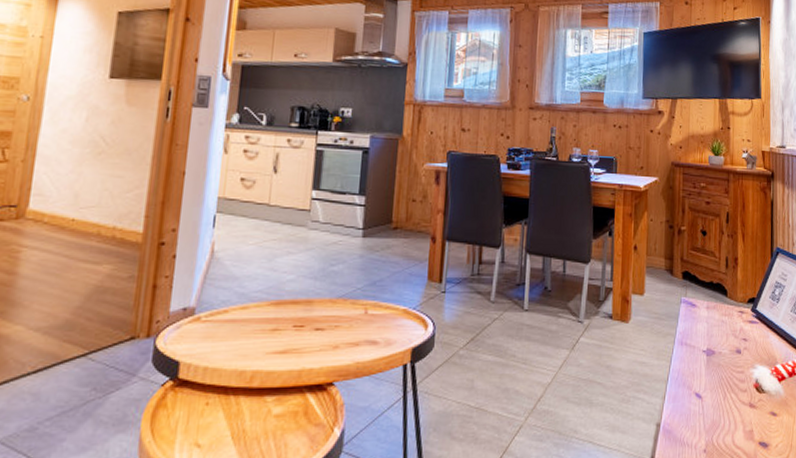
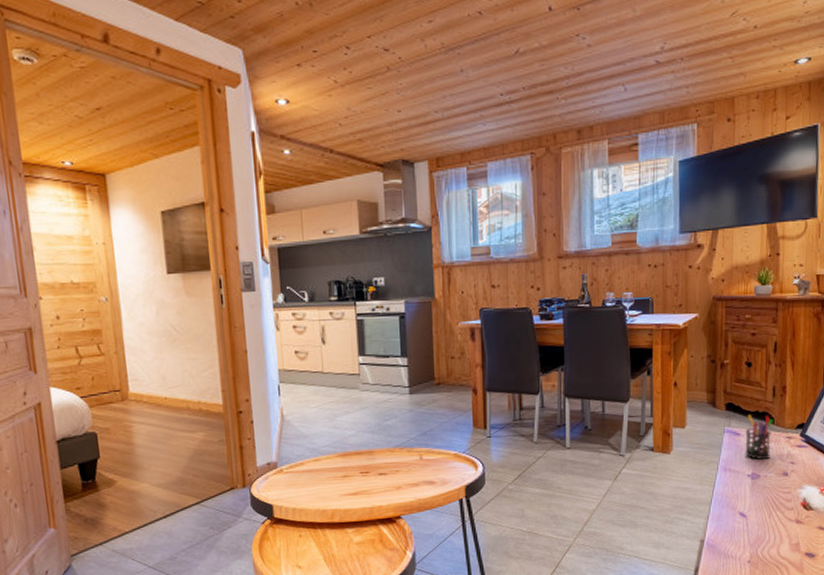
pen holder: none [700,285,727,335] -> present [745,414,773,460]

